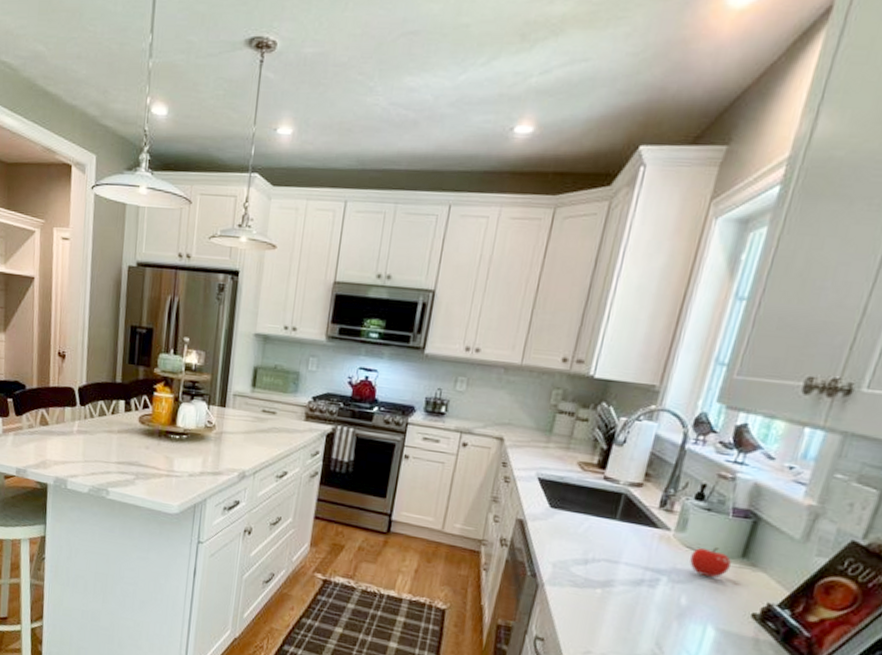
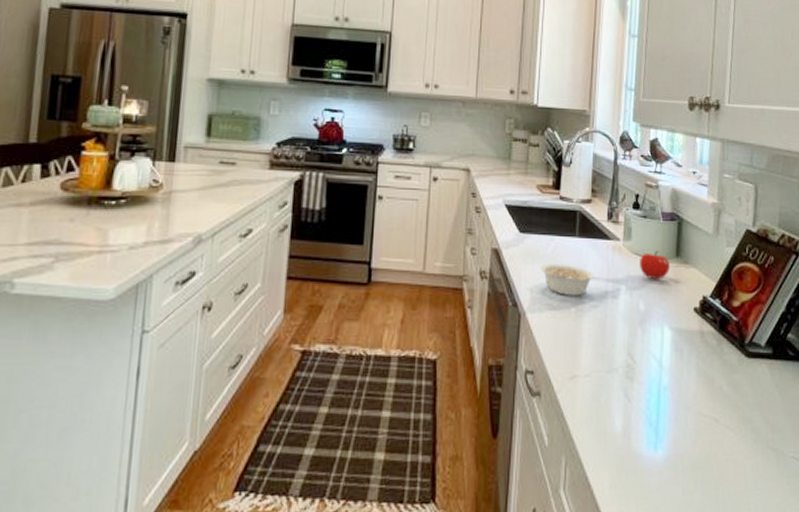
legume: none [567,541,636,579] -> present [540,263,599,295]

